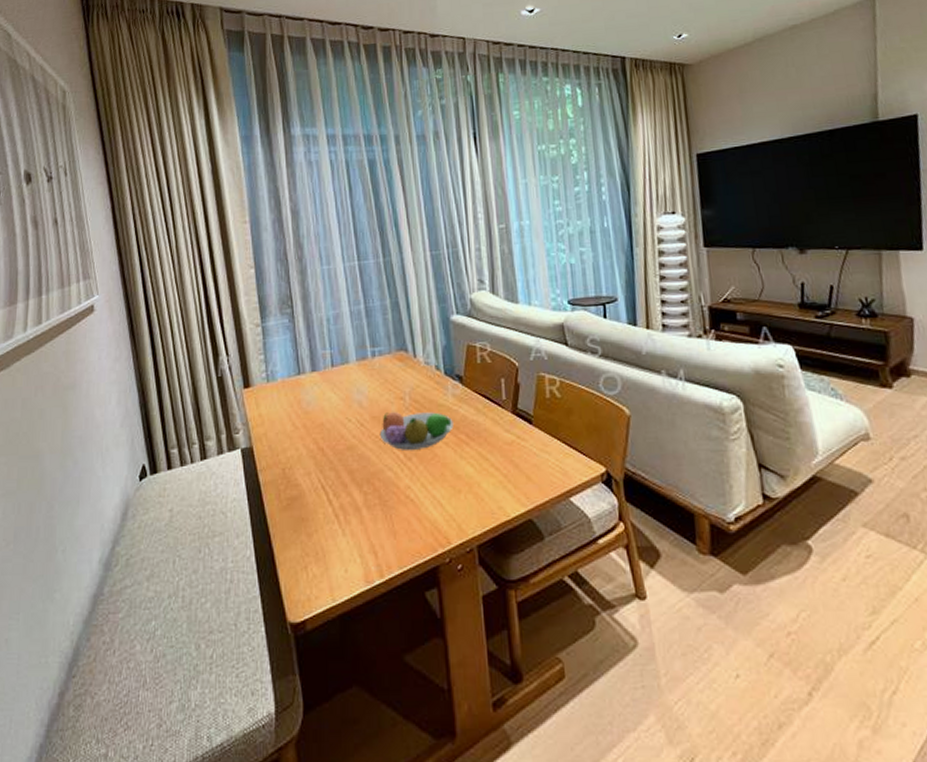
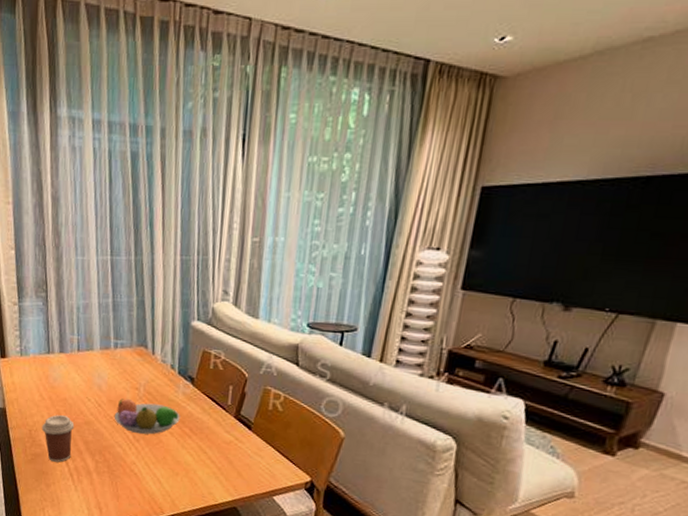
coffee cup: none [297,444,335,503] -> present [42,415,75,463]

